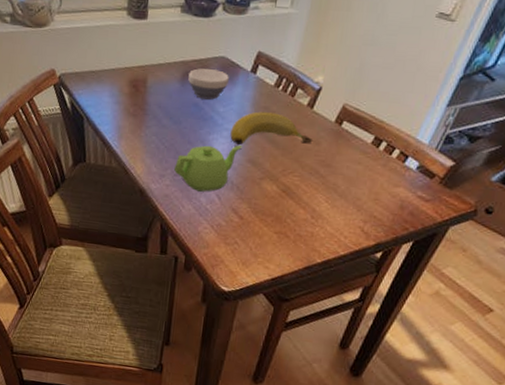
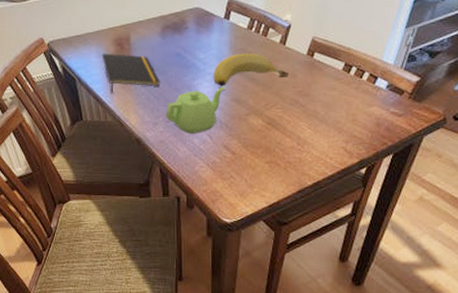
notepad: none [114,93,174,137] -> present [102,53,161,93]
bowl: present [188,68,229,100] -> none [168,20,205,49]

